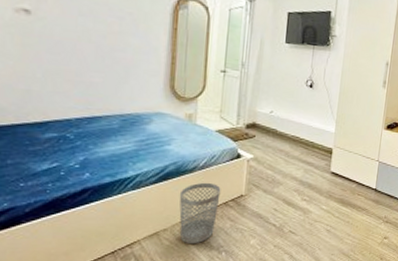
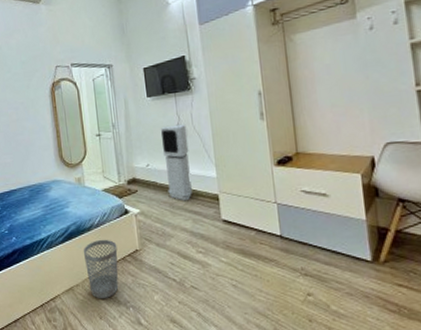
air purifier: none [286,75,318,152] -> present [160,124,193,201]

